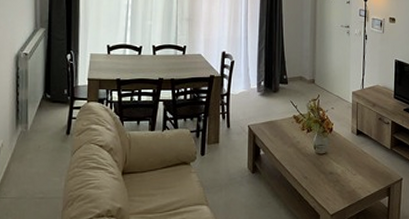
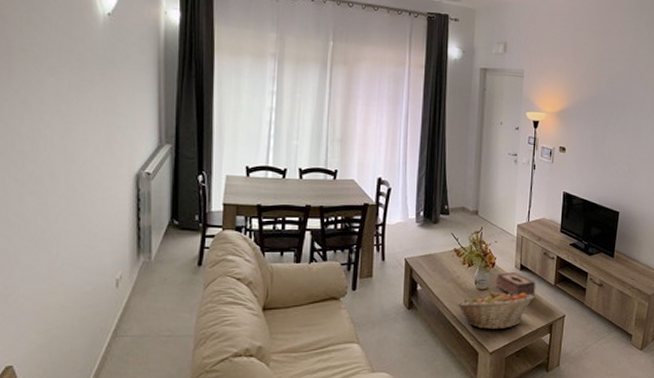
fruit basket: none [298,155,372,193] -> present [457,291,534,330]
tissue box: none [334,137,373,160] -> present [496,272,536,296]

